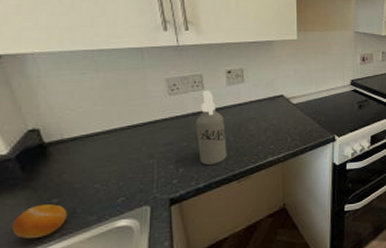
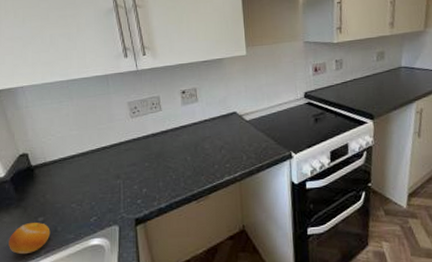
spray bottle: present [196,90,227,165] -> none [155,111,186,185]

